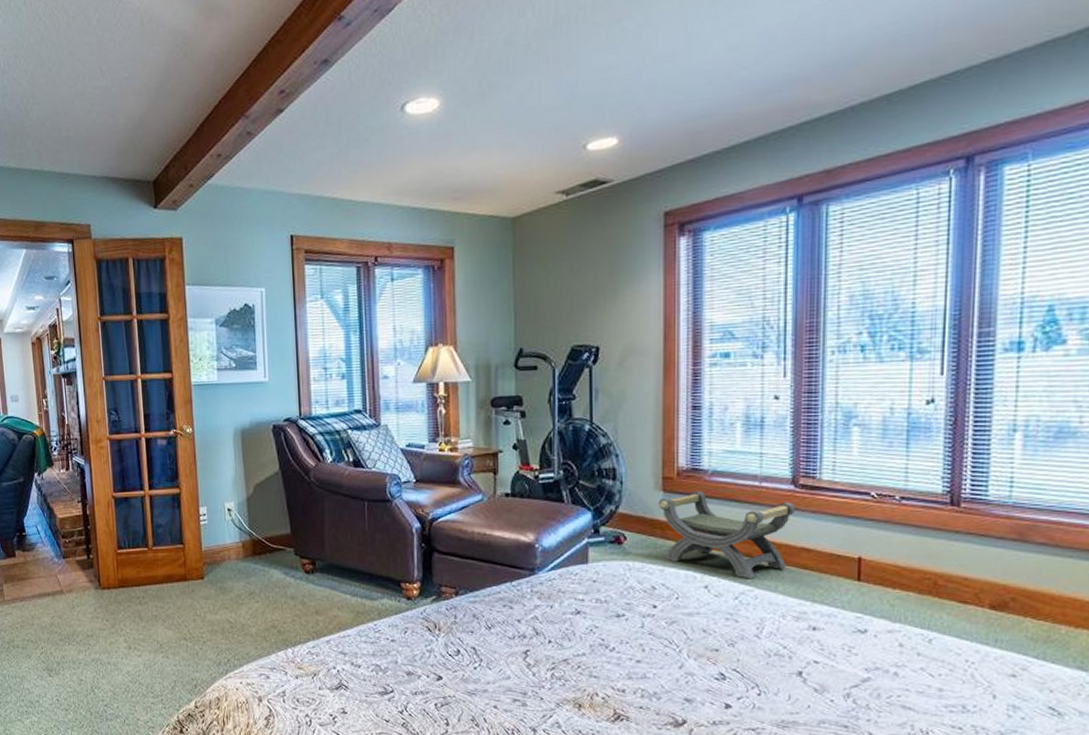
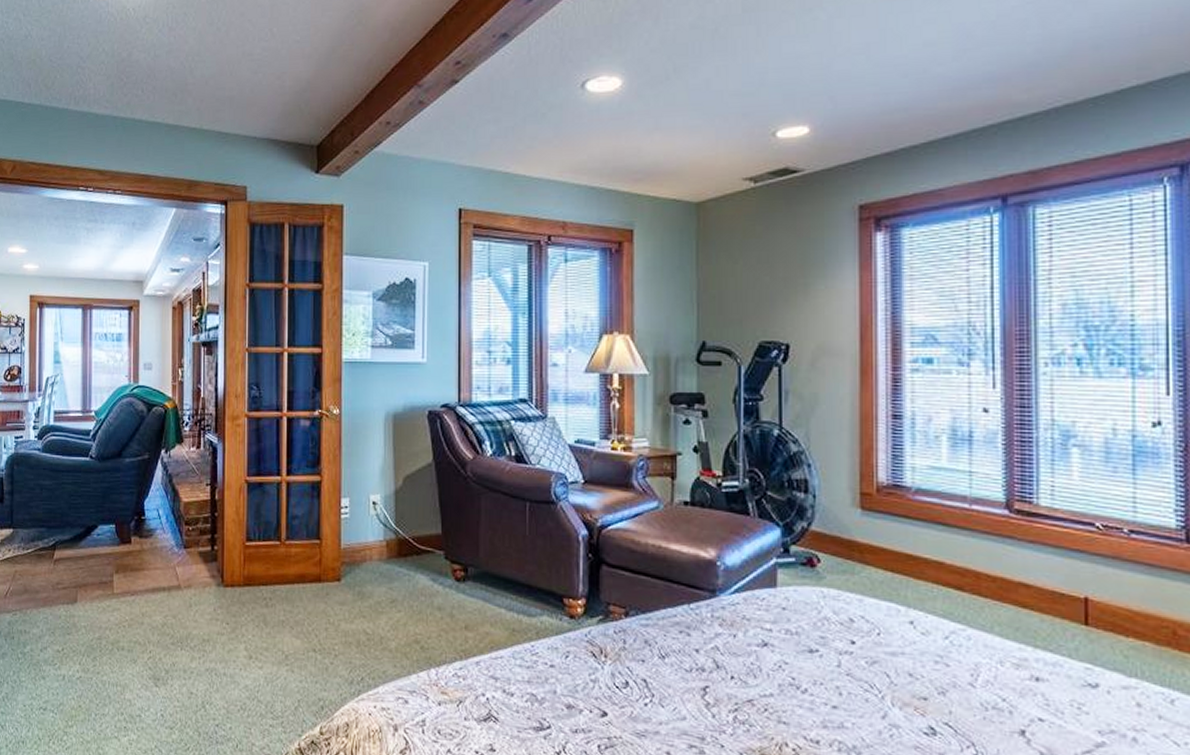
stool: present [659,491,796,579] -> none [856,511,1012,617]

